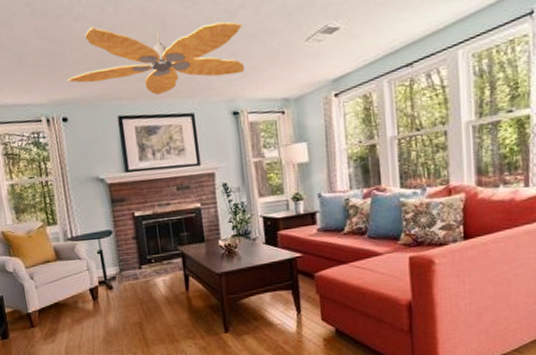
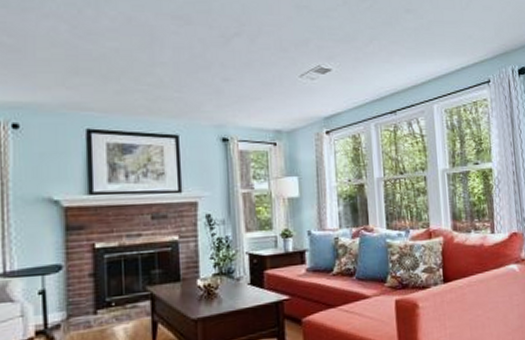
ceiling fan: present [66,21,245,96] -> none [24,27,238,111]

